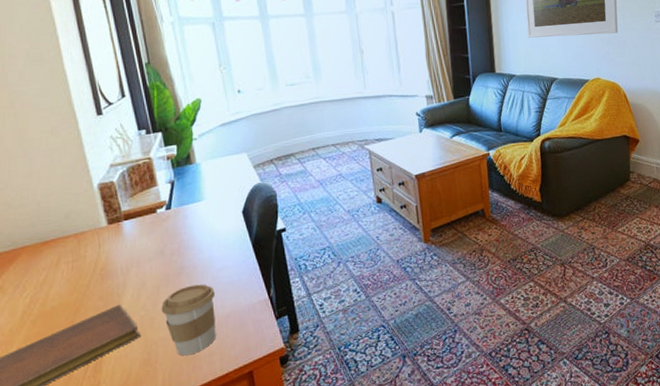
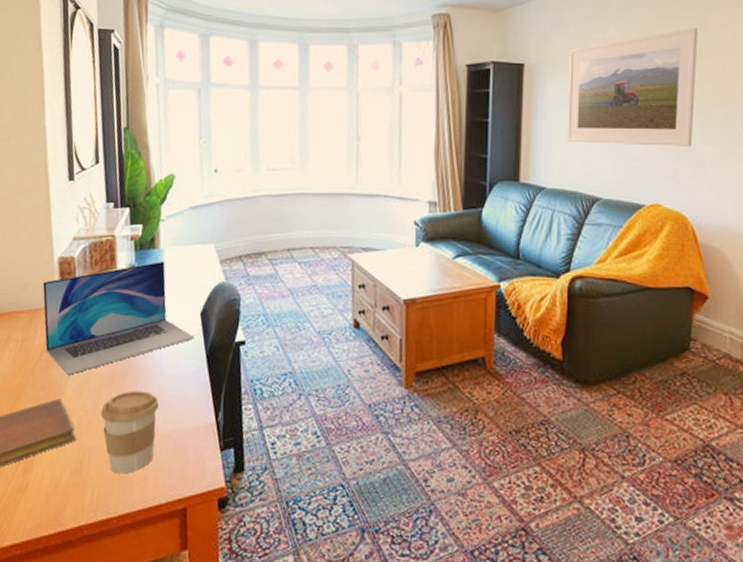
laptop: none [86,173,239,283] -> present [42,260,194,375]

